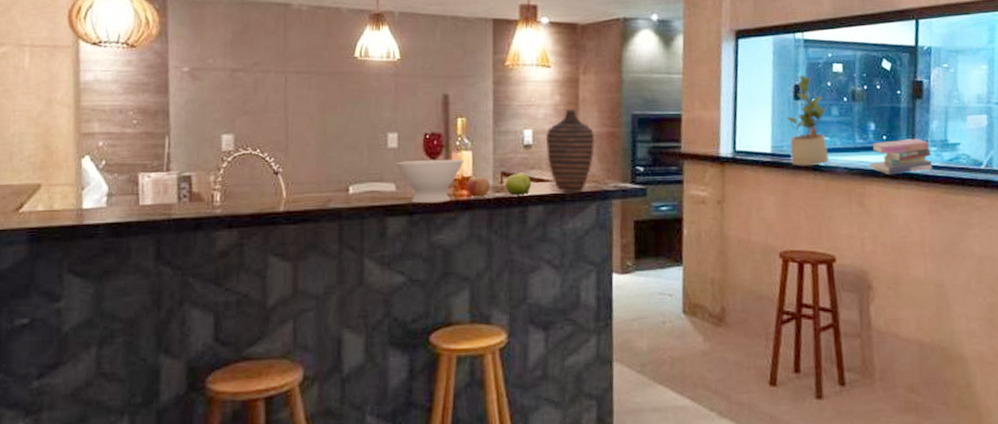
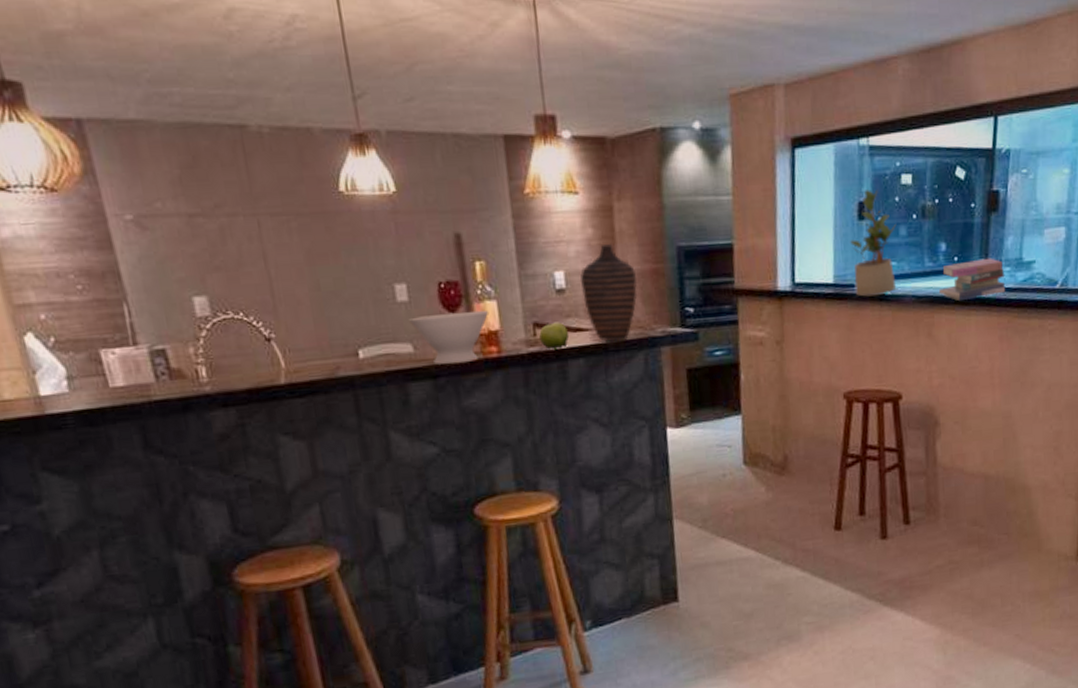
fruit: present [466,175,490,197] -> none [494,328,522,354]

